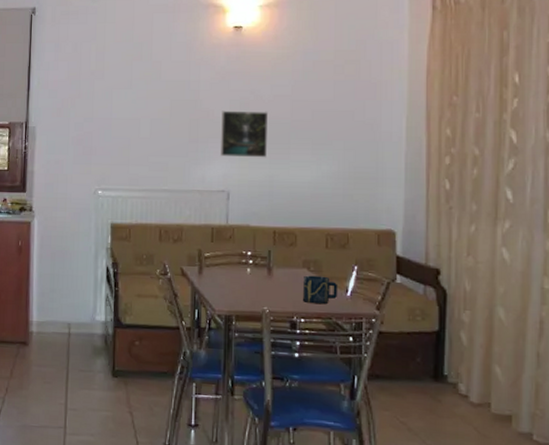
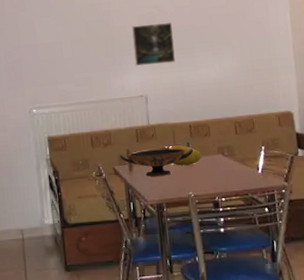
decorative bowl: none [189,253,275,284] -> present [119,148,194,177]
fruit: none [246,252,284,276] -> present [168,145,202,166]
cup: present [303,275,338,305] -> none [220,158,251,184]

